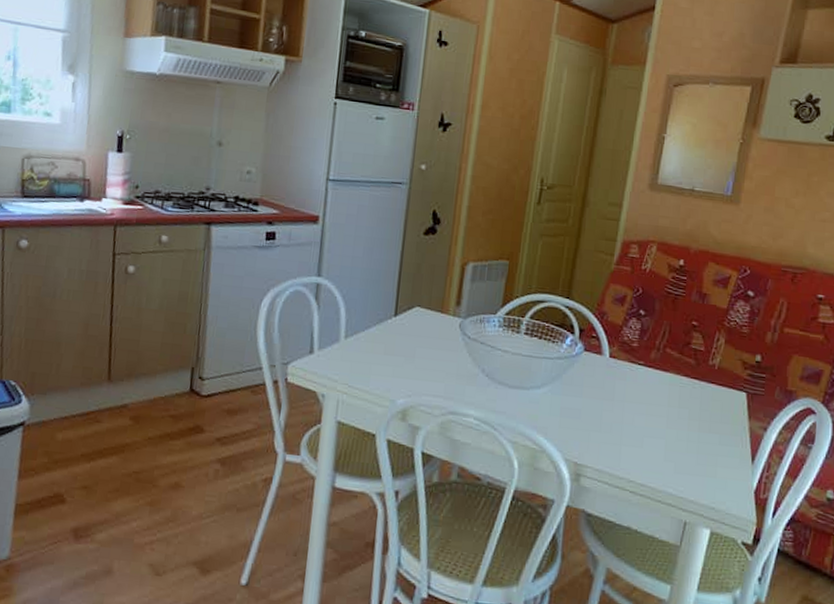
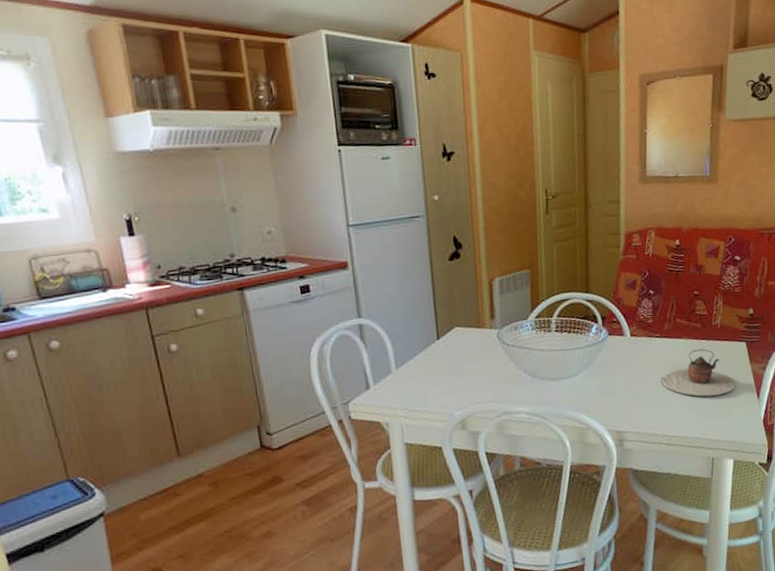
teapot: none [636,388,727,449] -> present [660,349,736,397]

